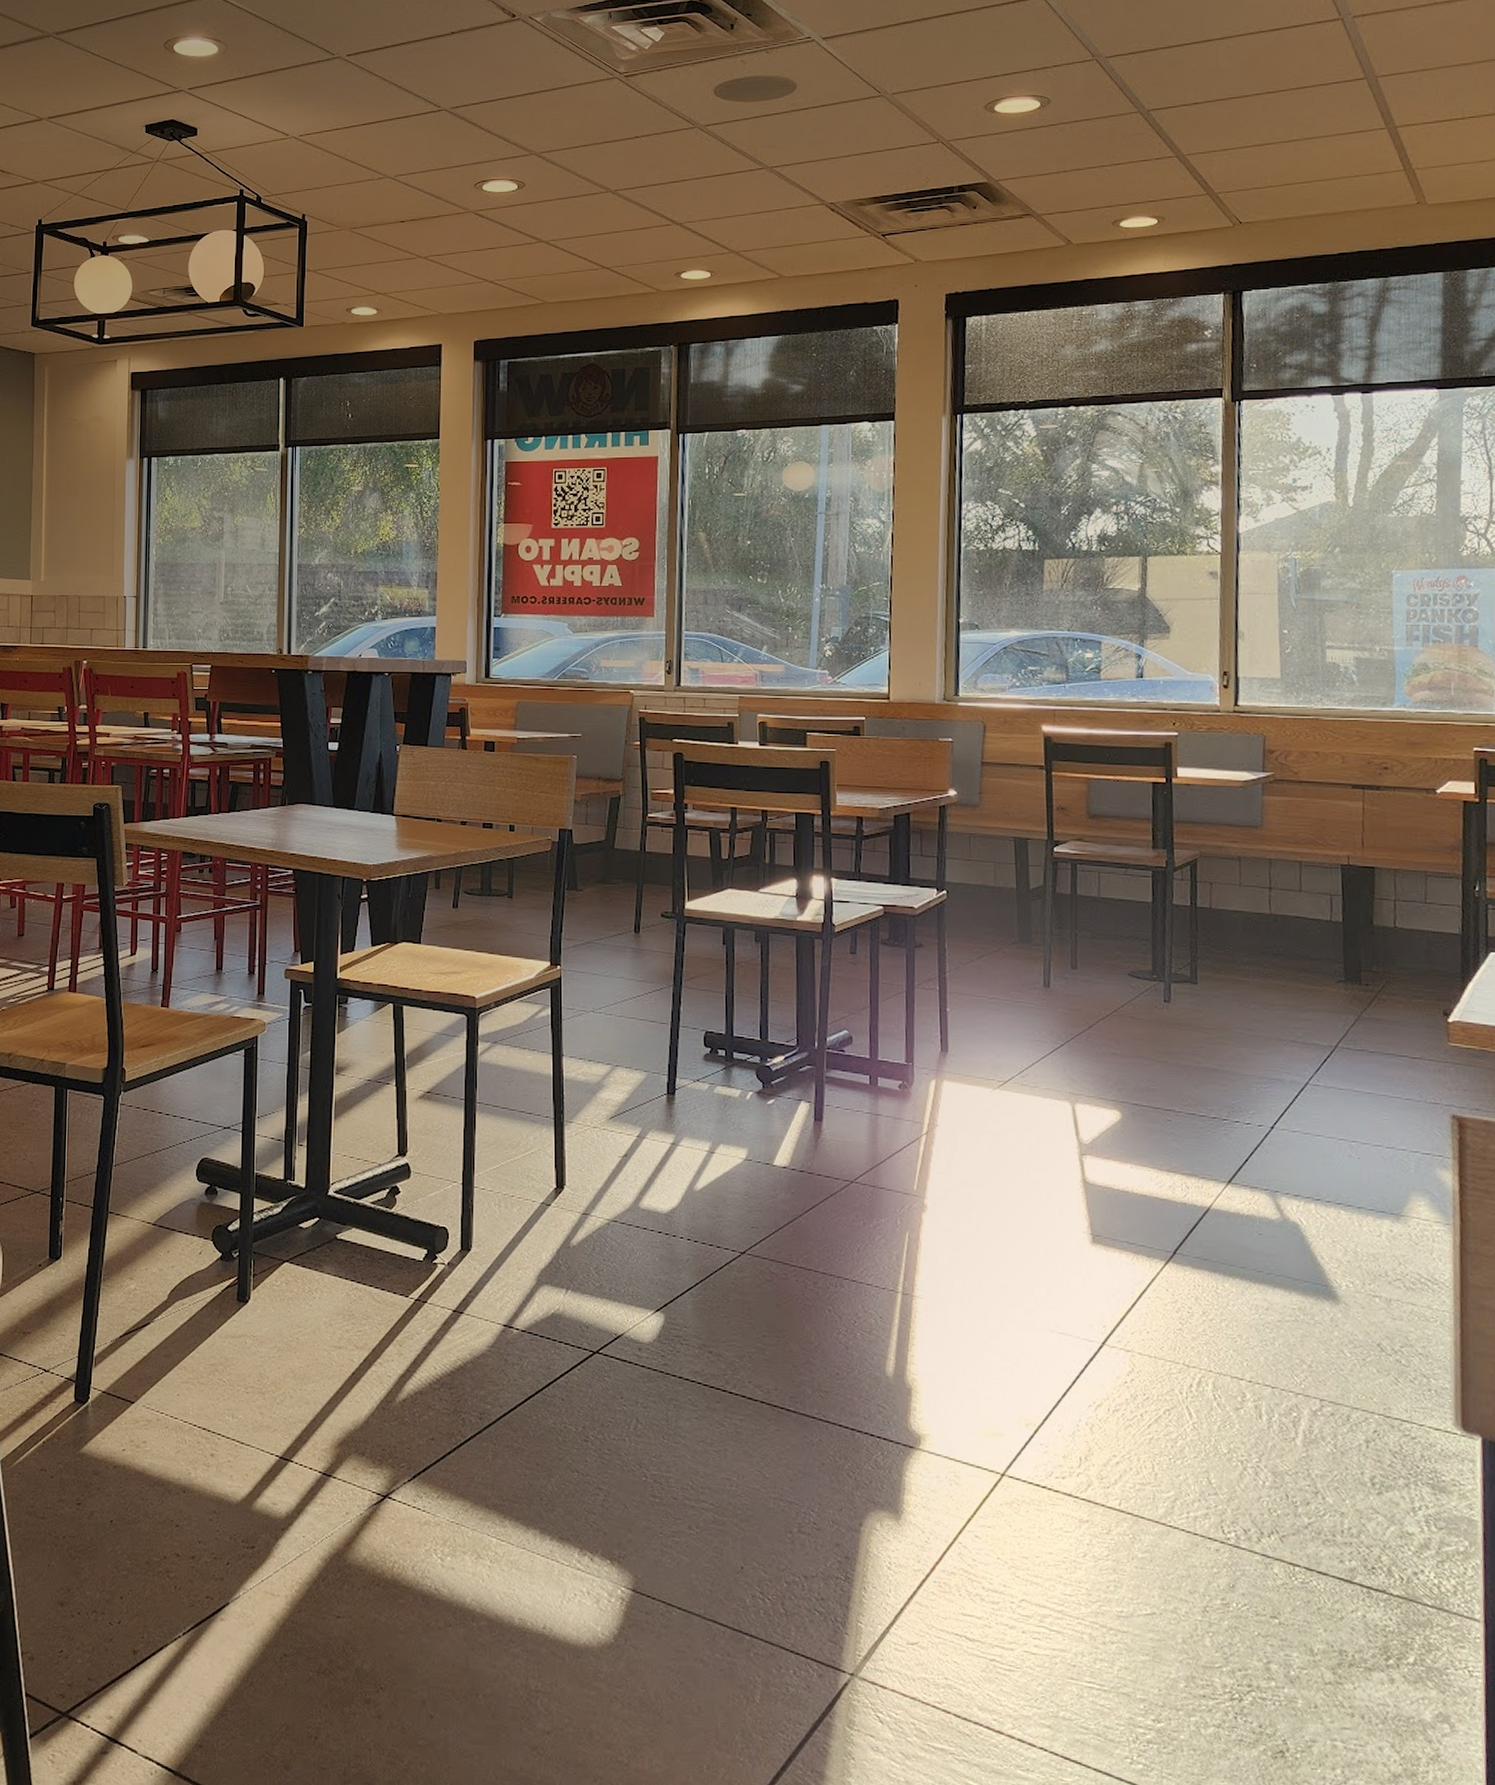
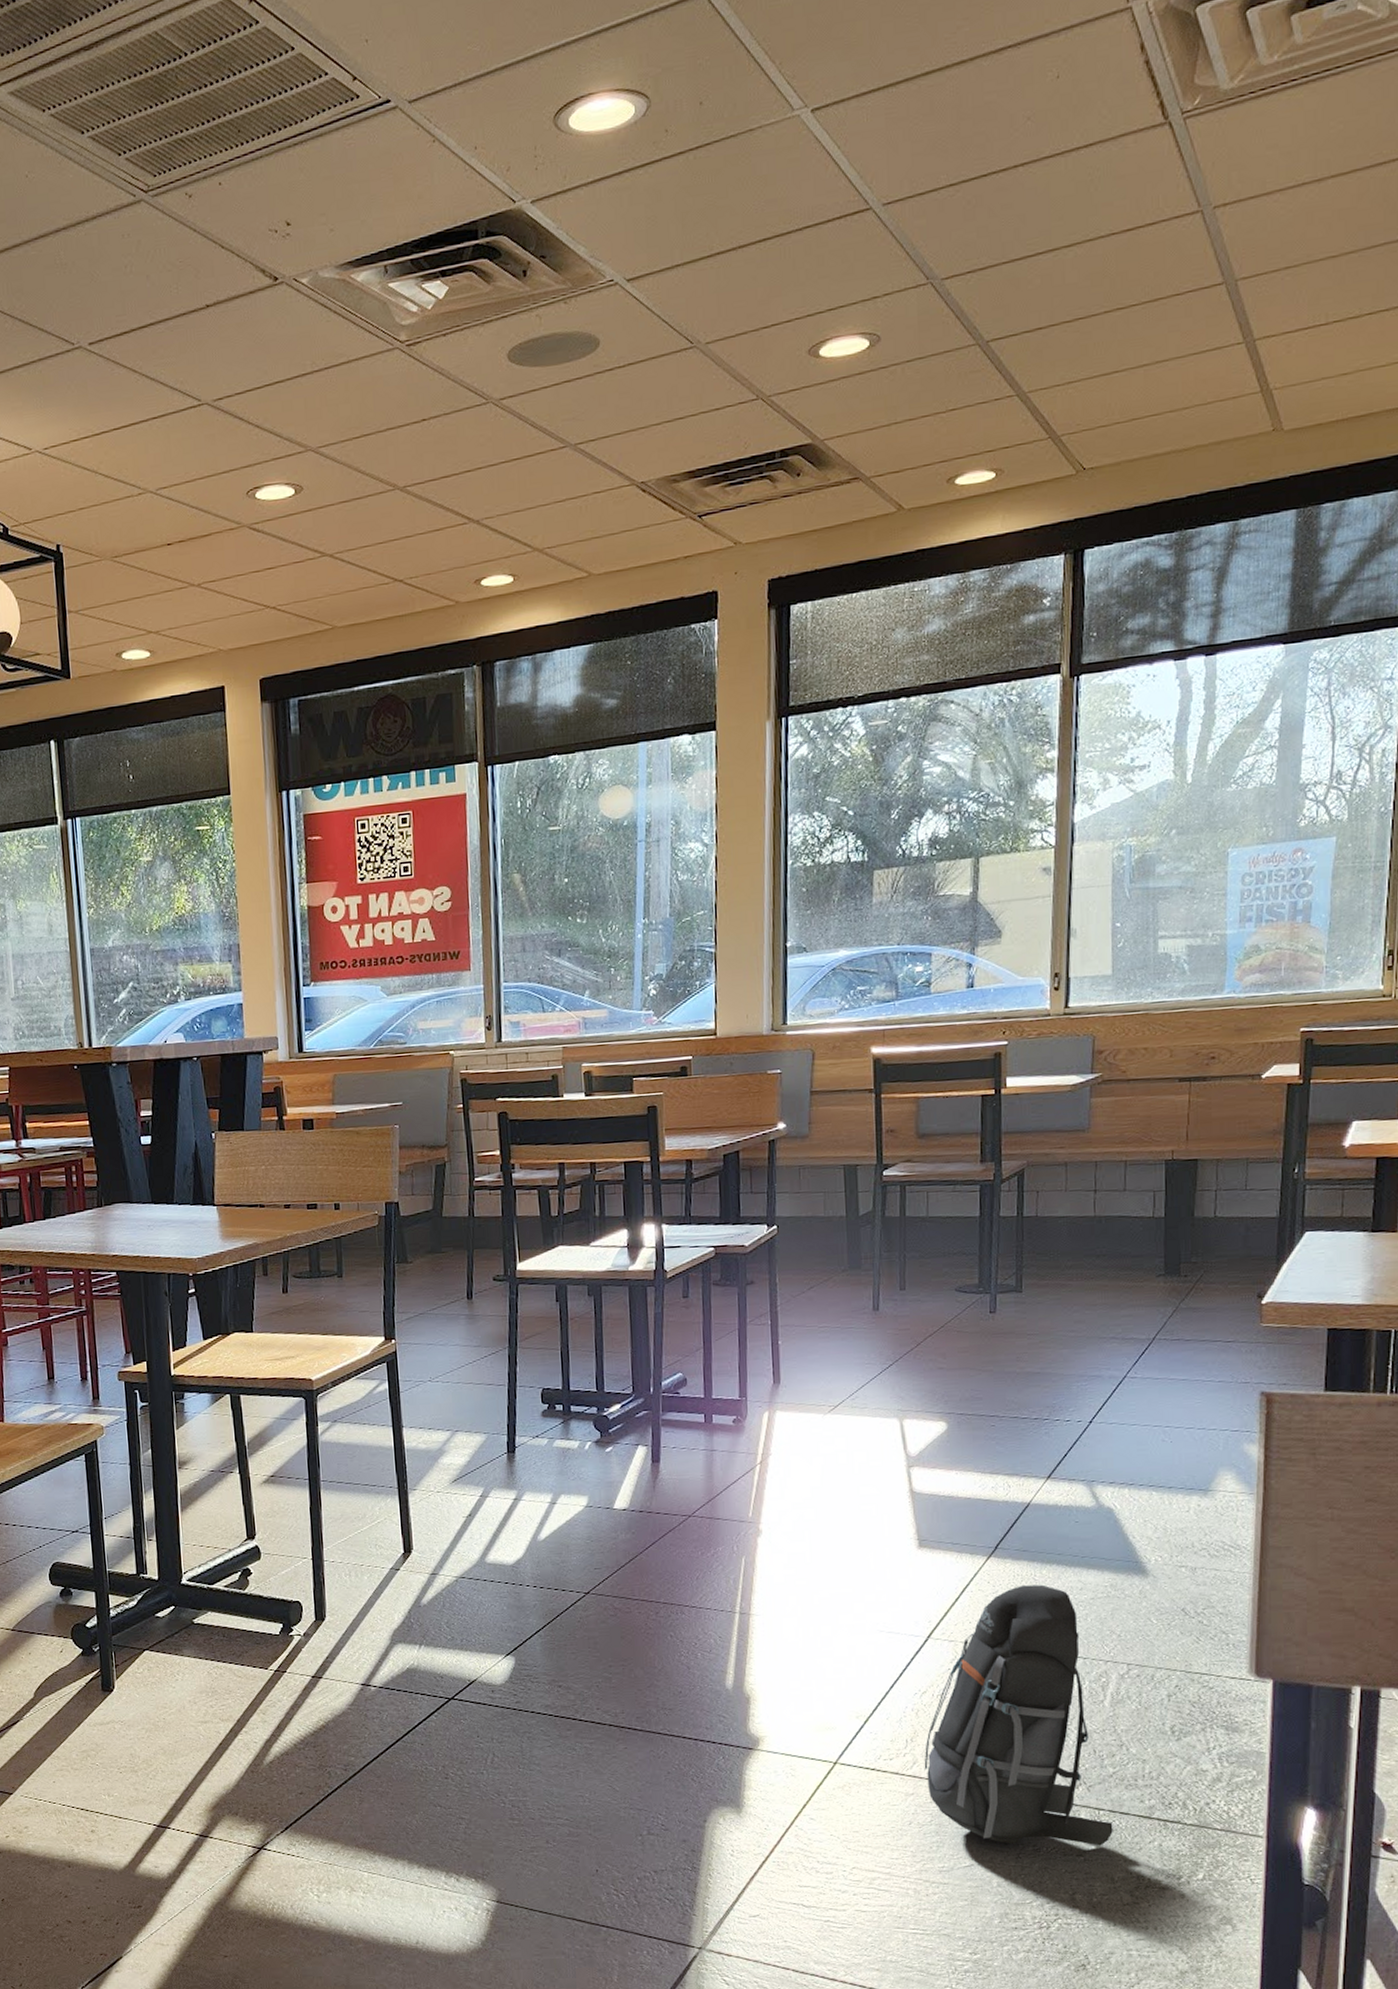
backpack: none [1099,1297,1311,1609] -> present [924,1584,1113,1846]

